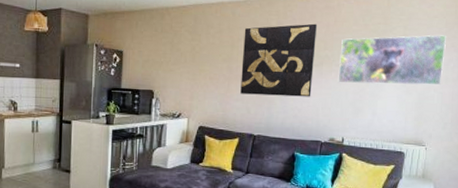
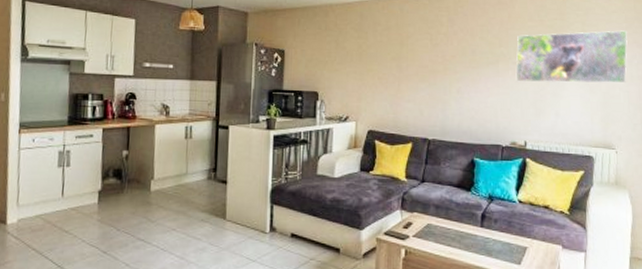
wall art: present [240,23,318,97] -> none [412,19,491,98]

